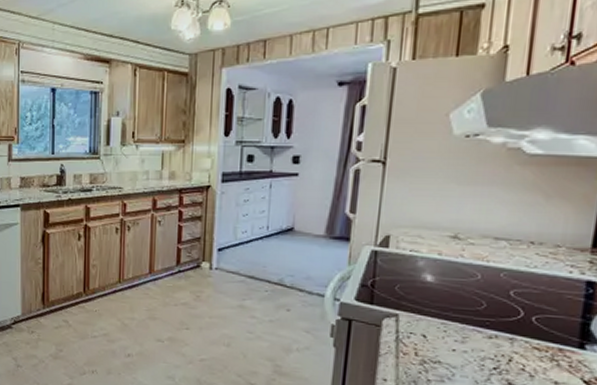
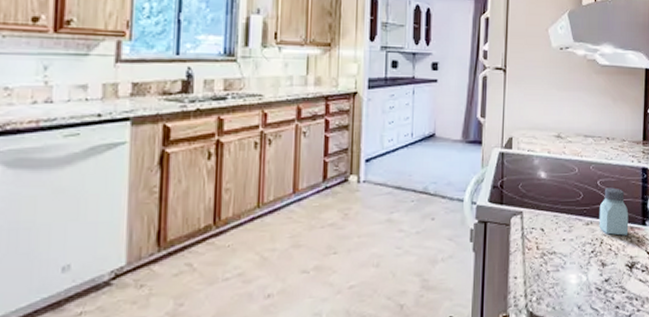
saltshaker: none [507,299,558,357] -> present [599,187,629,236]

